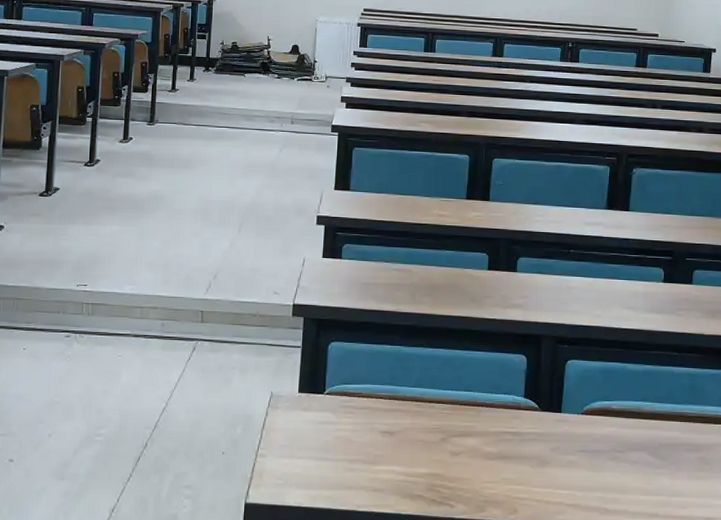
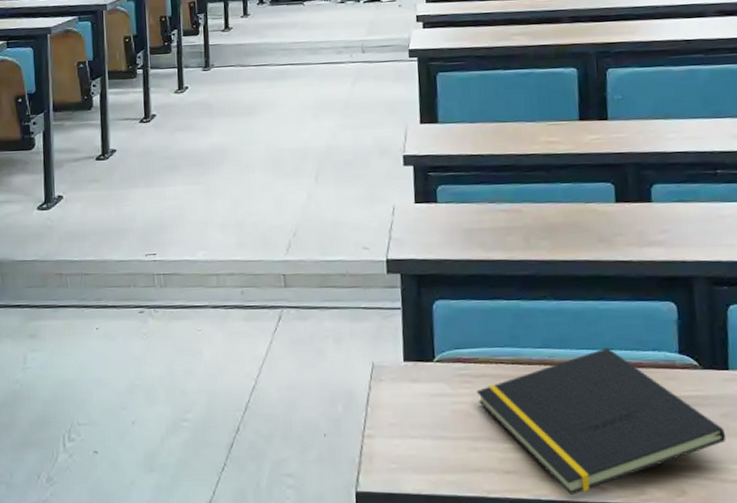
notepad: none [357,389,553,510] -> present [476,347,726,495]

